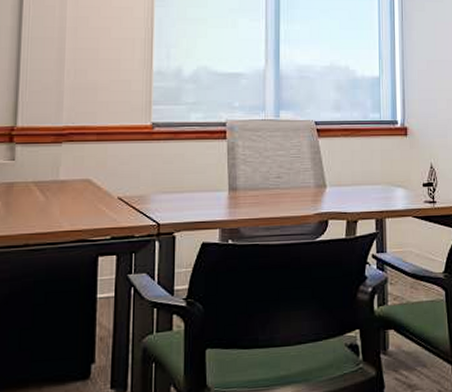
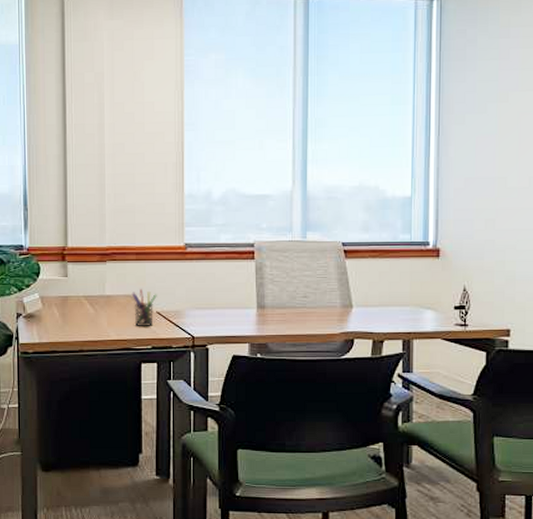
pen holder: none [89,171,119,216] -> present [131,288,157,327]

